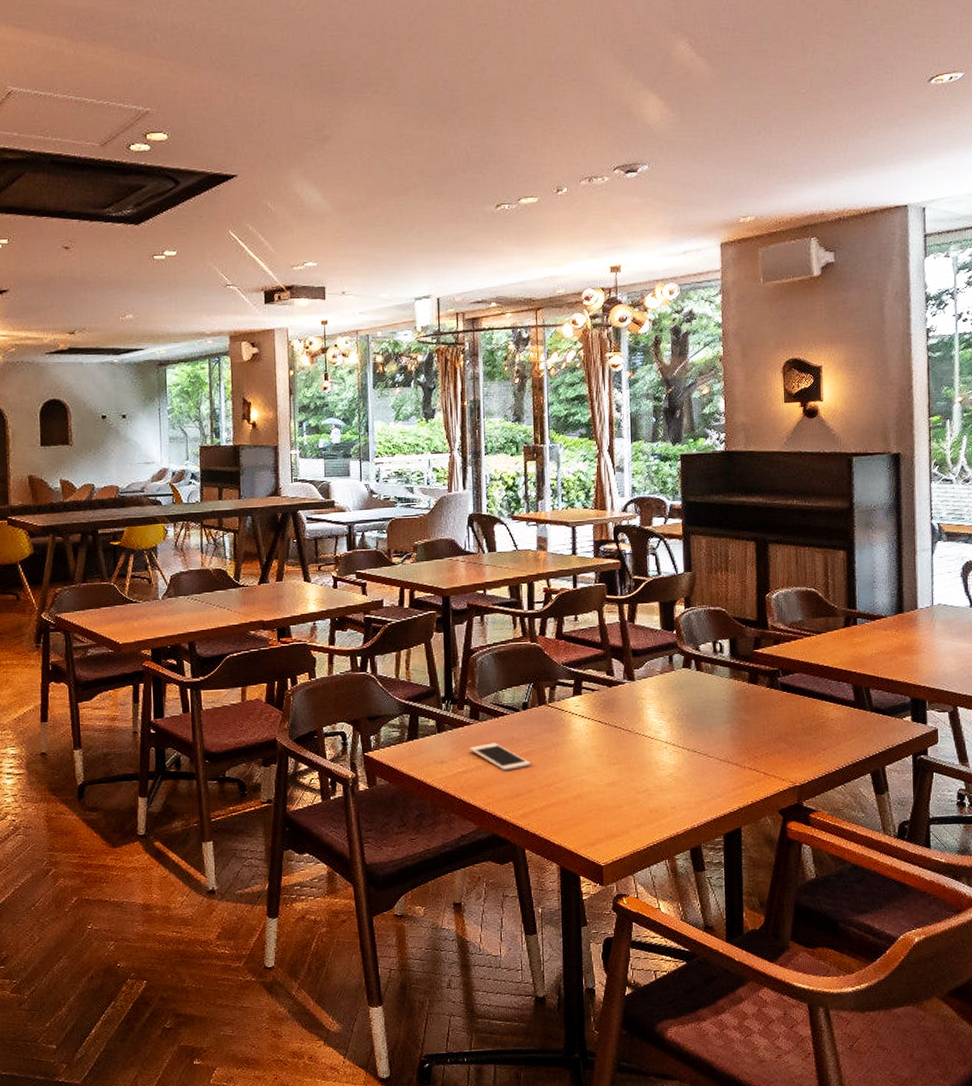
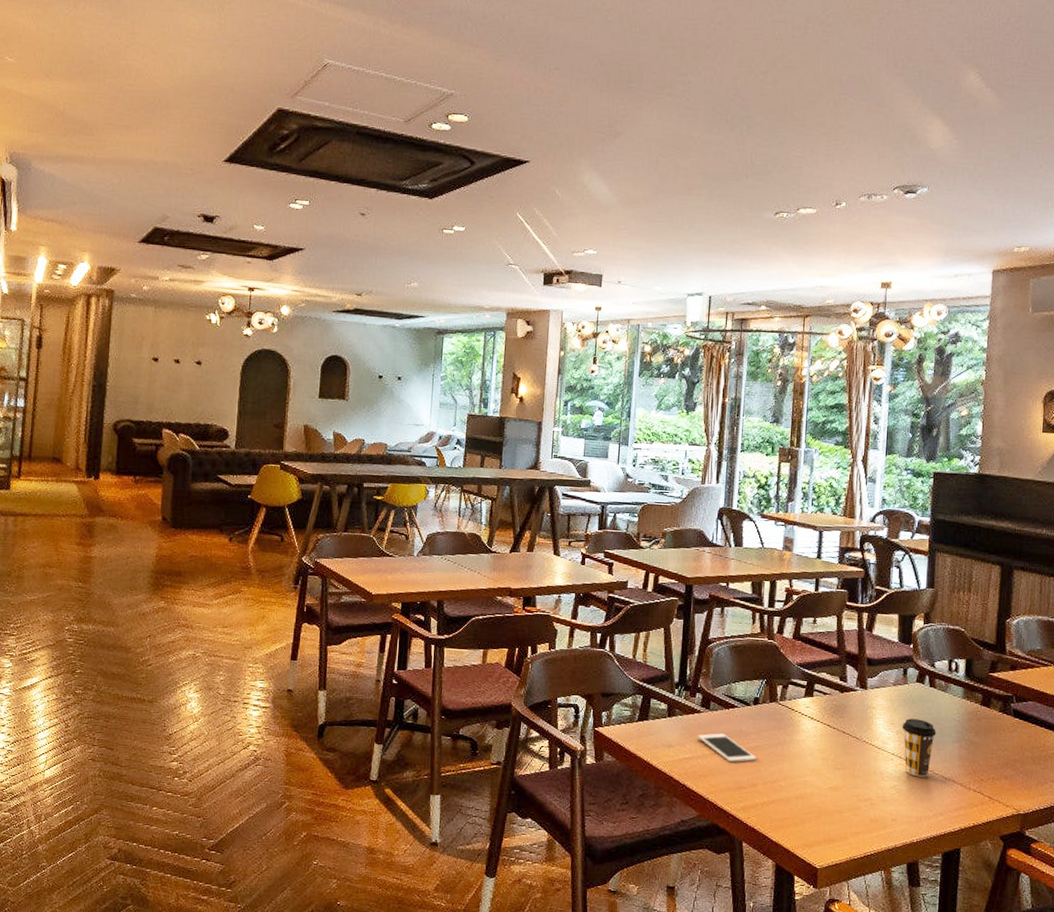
coffee cup: none [672,704,707,762] -> present [902,718,937,777]

